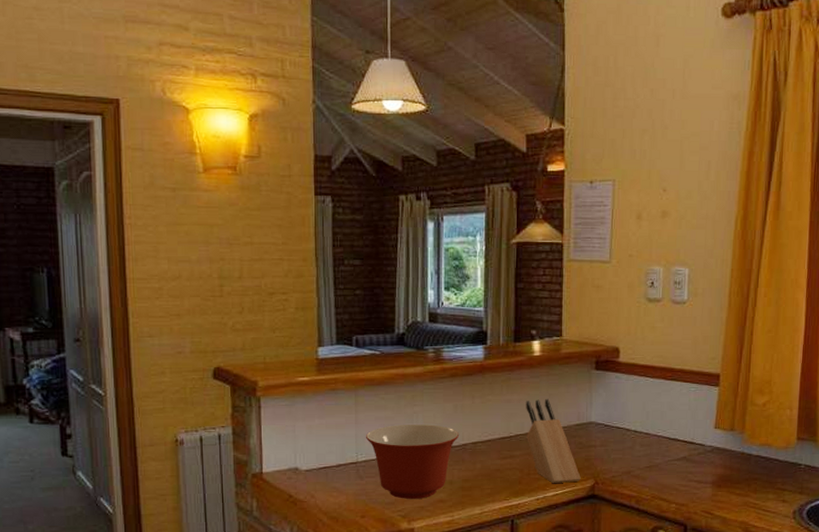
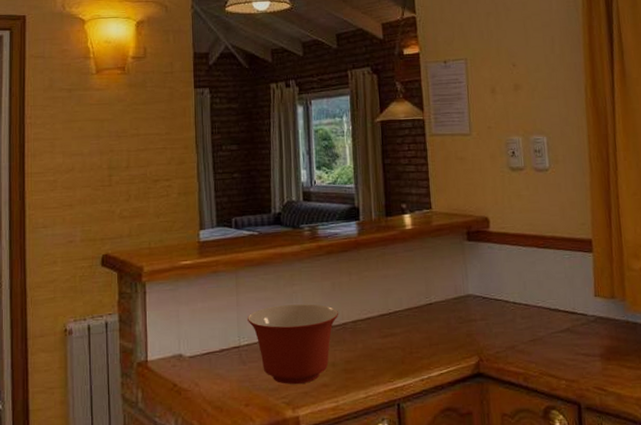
knife block: present [526,398,581,484] -> none [402,272,465,363]

